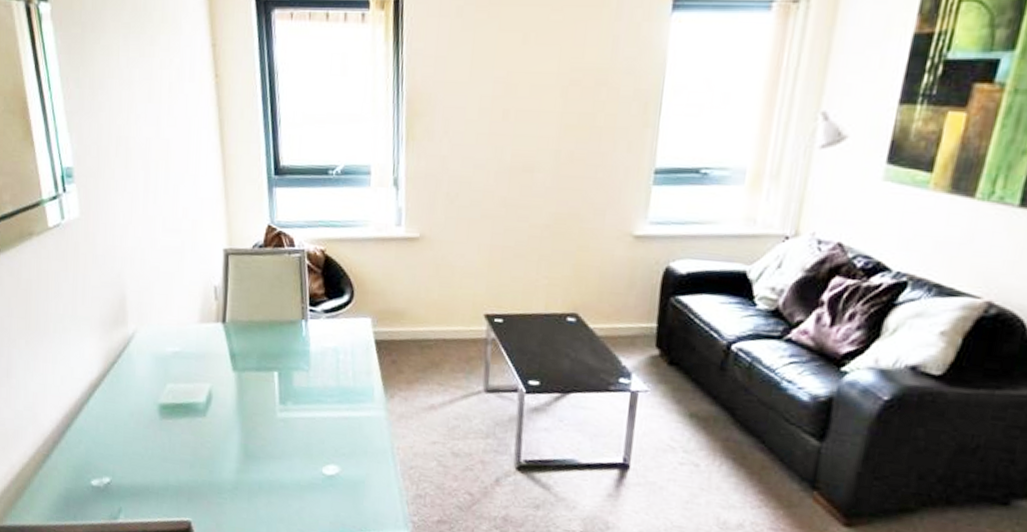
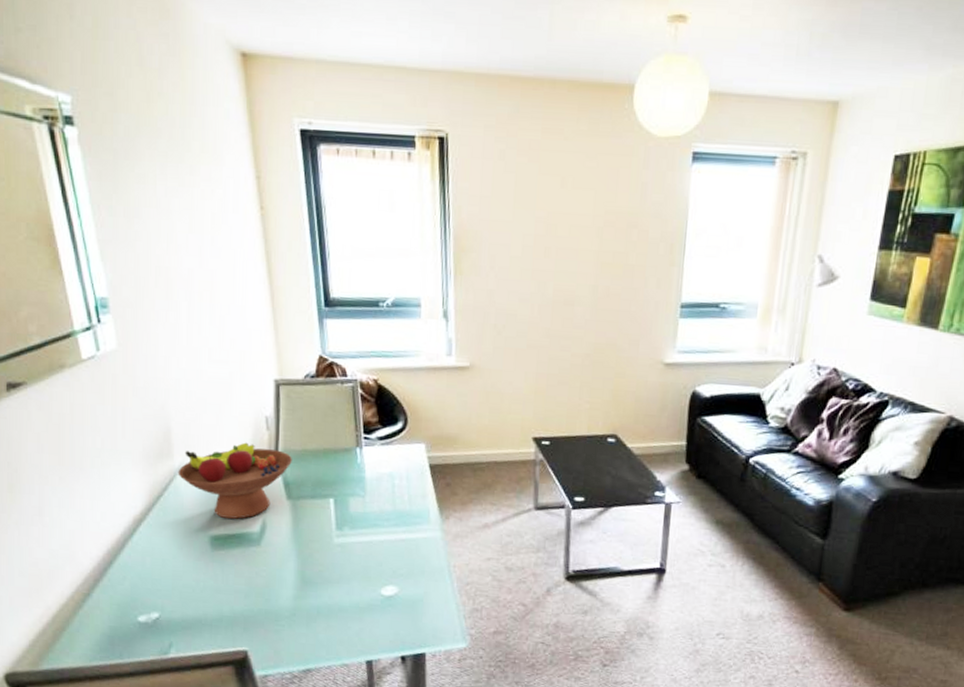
fruit bowl: none [131,311,239,389] -> present [178,442,292,520]

